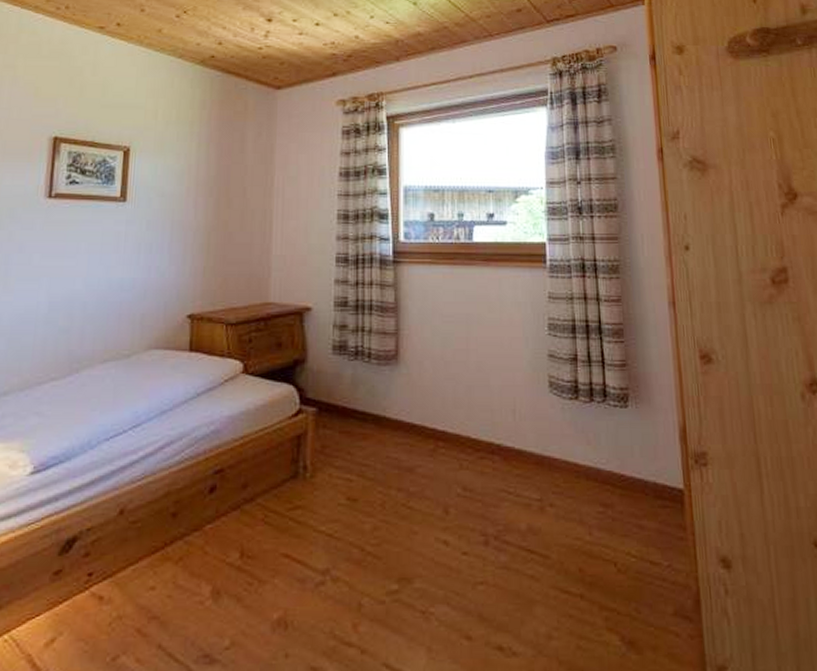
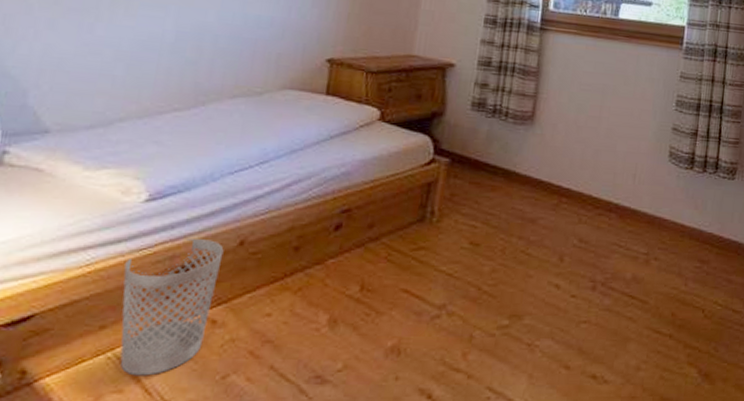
wastebasket: none [14,510,105,660] -> present [120,239,224,376]

